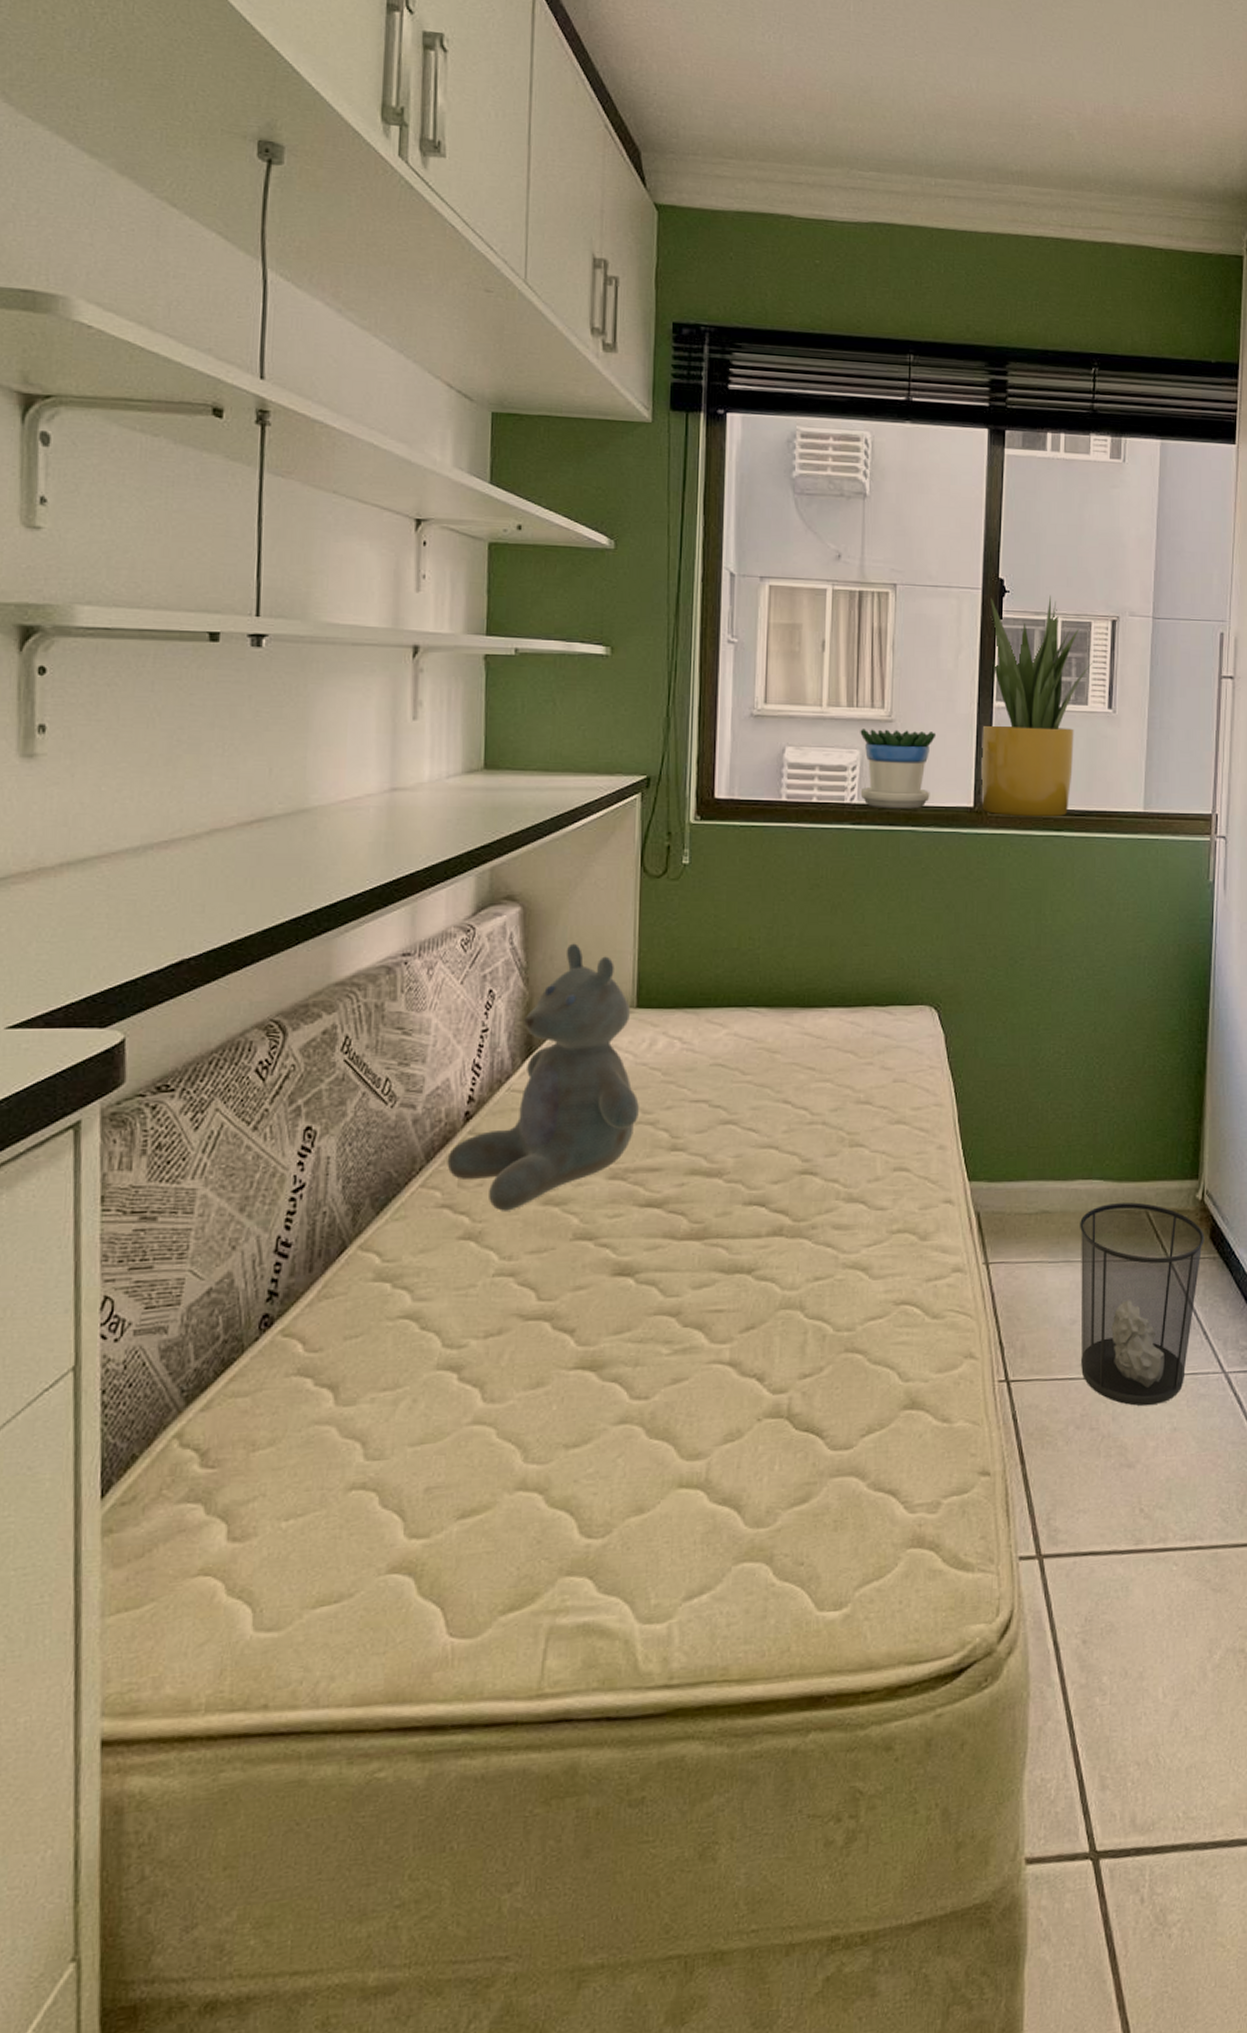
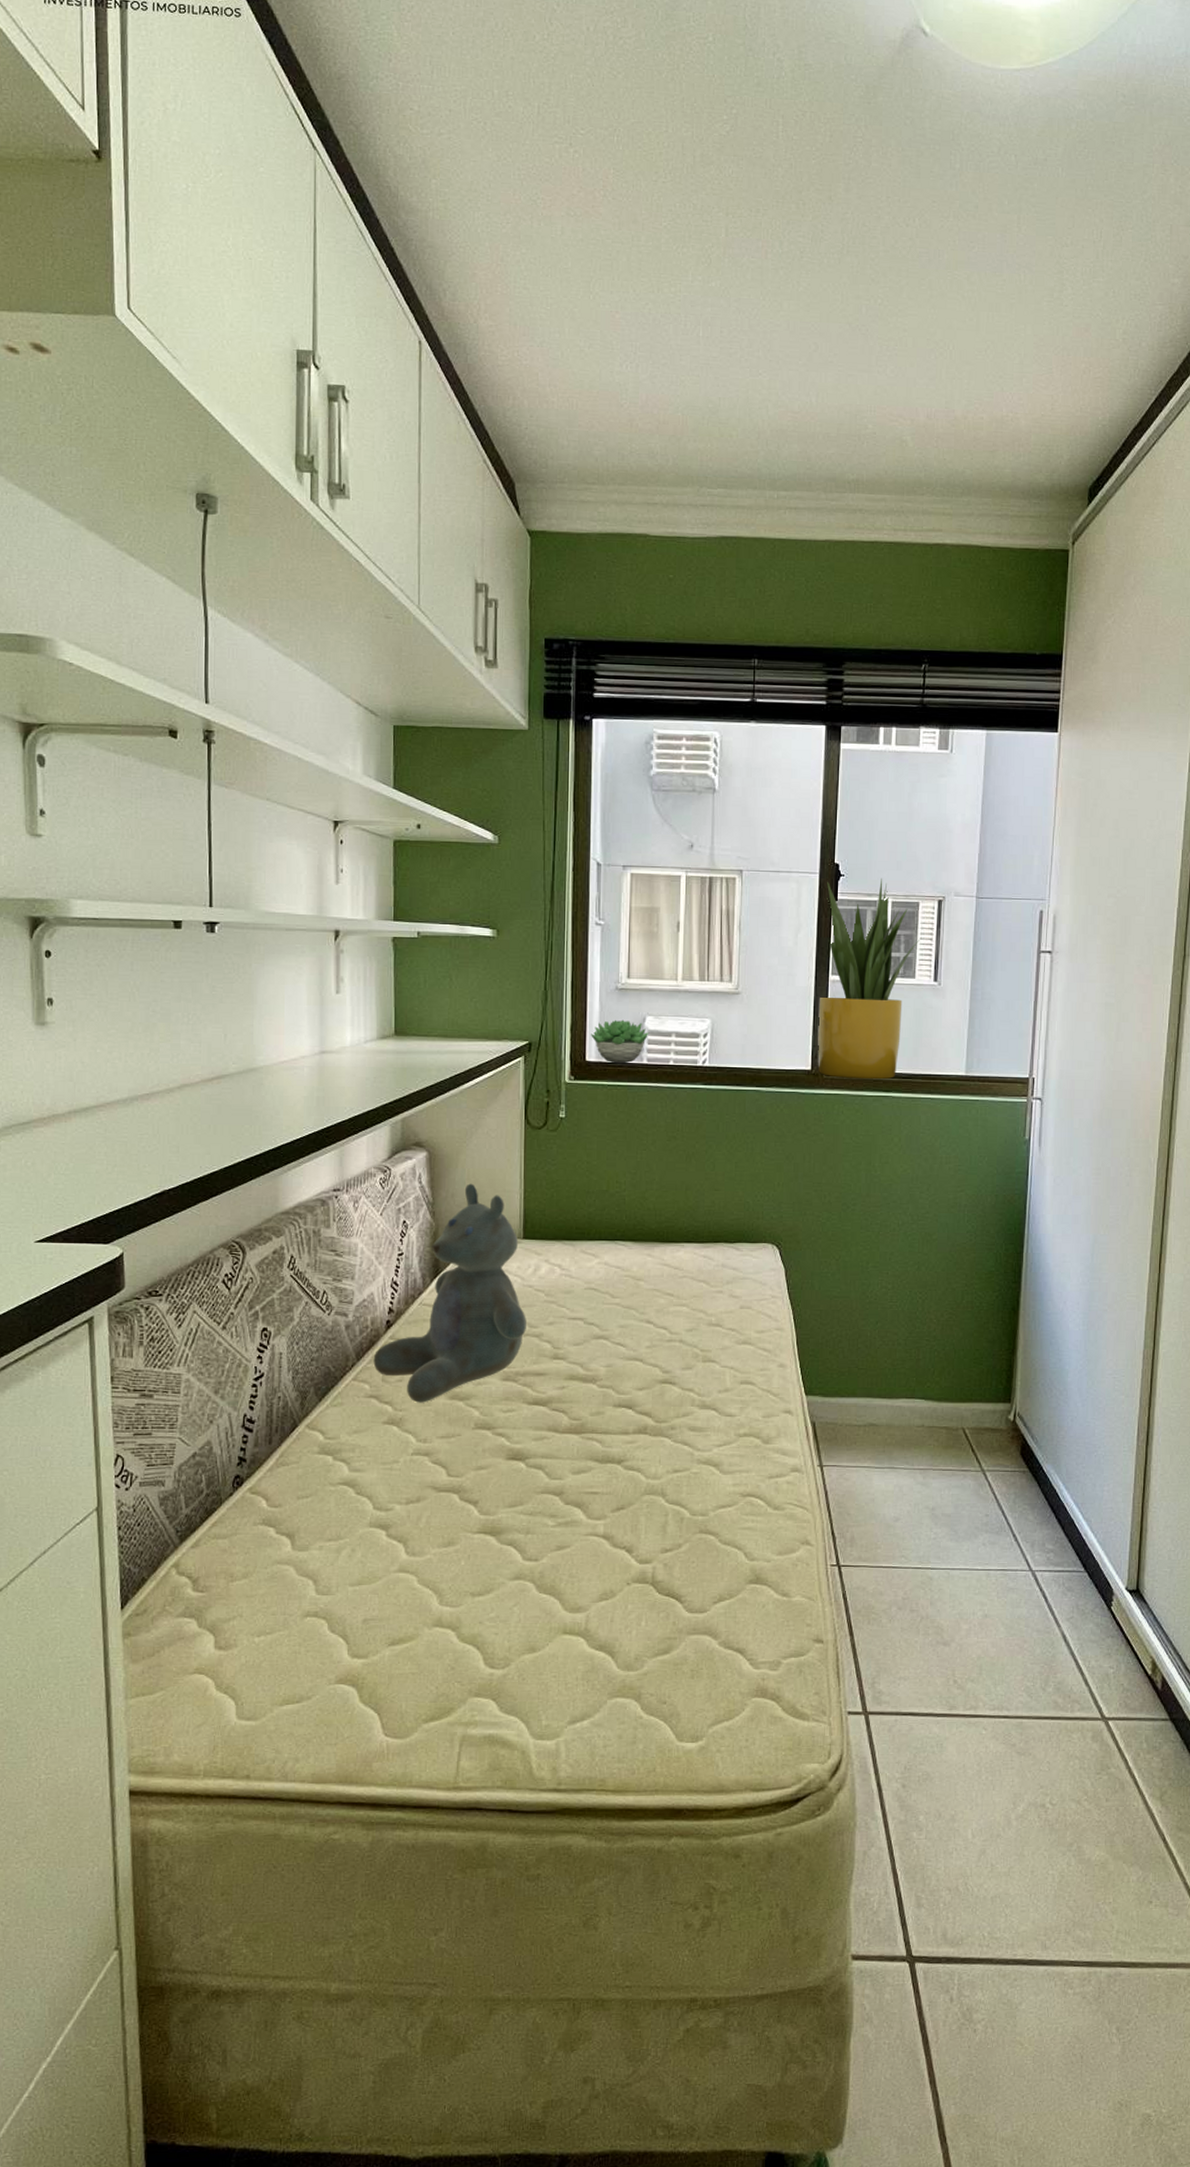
succulent plant: none [721,750,789,801] -> present [591,1019,649,1064]
flowerpot: present [860,729,937,809] -> none [711,1000,778,1071]
waste bin: present [1080,1202,1205,1406] -> none [903,1420,1015,1595]

